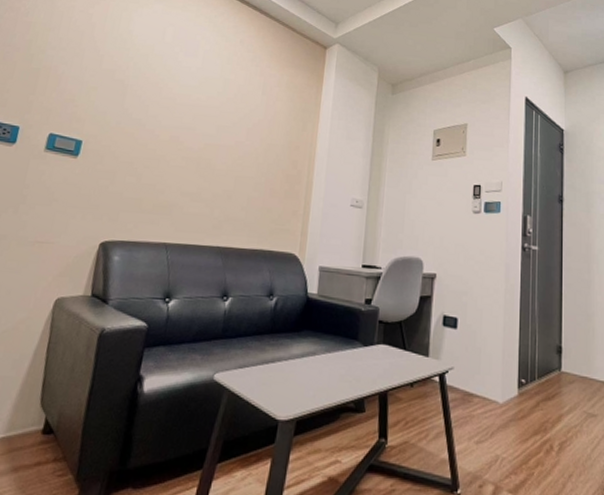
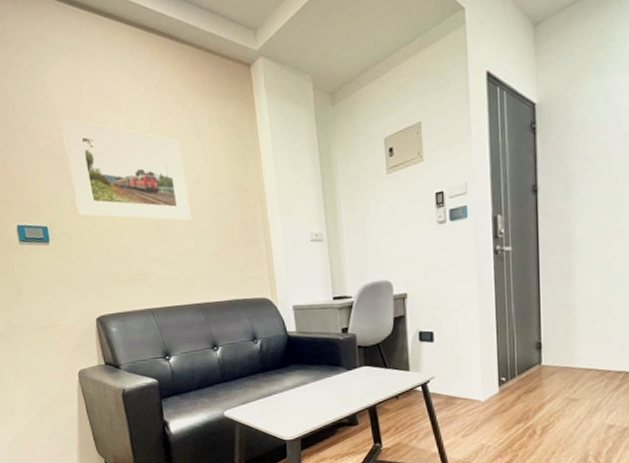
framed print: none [120,50,246,165] -> present [61,118,192,221]

